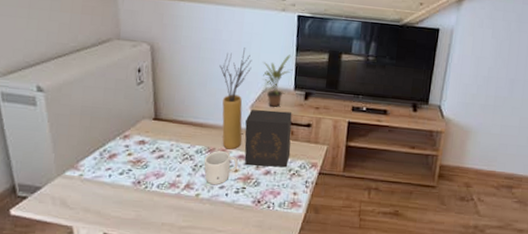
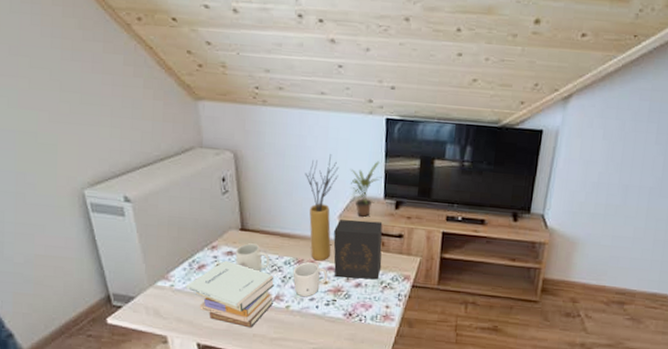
books: none [95,149,186,217] -> present [186,260,275,328]
mug: none [147,132,182,161] -> present [235,243,270,272]

